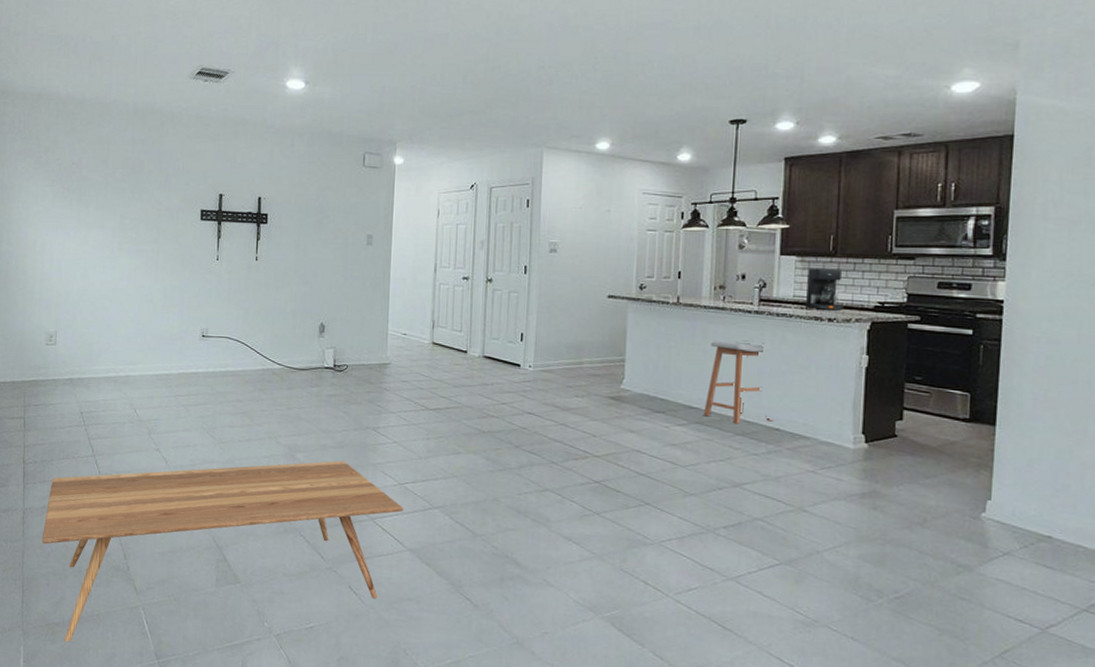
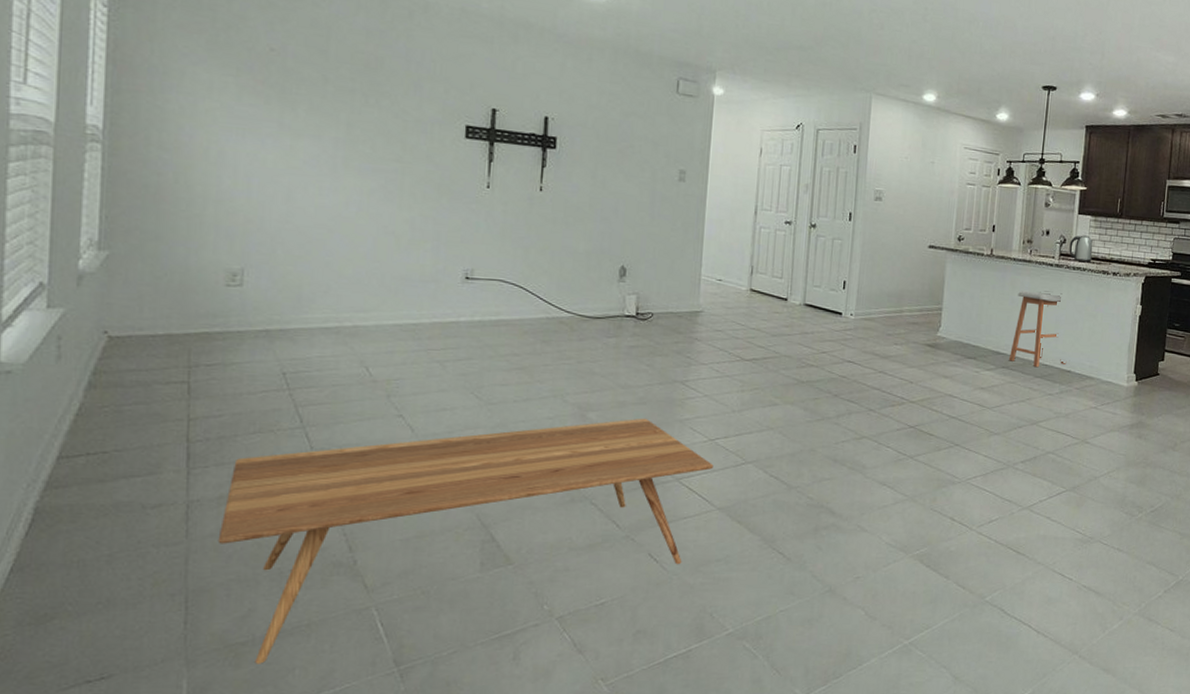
kettle: none [770,278,801,309] -> present [1069,235,1094,263]
coffee maker: present [804,267,844,311] -> none [1095,227,1126,266]

